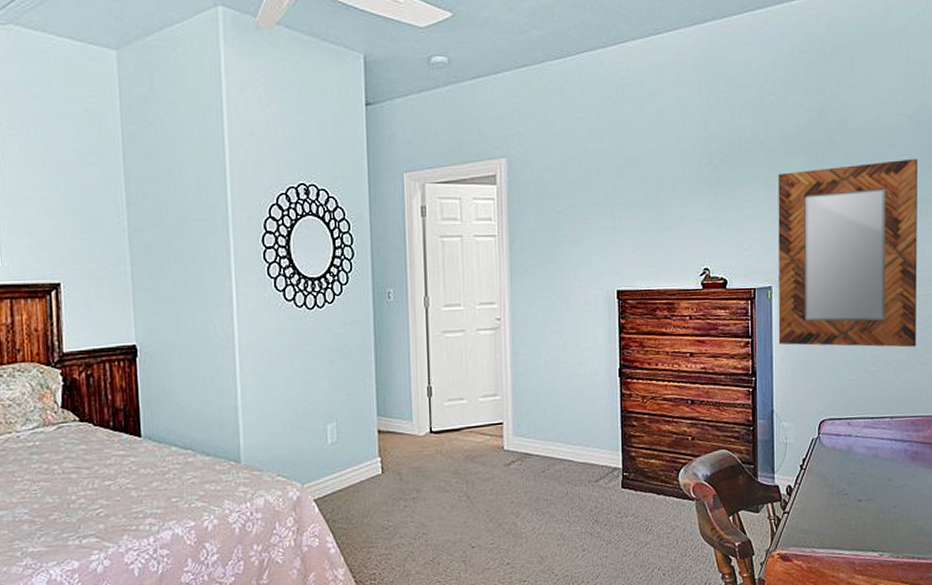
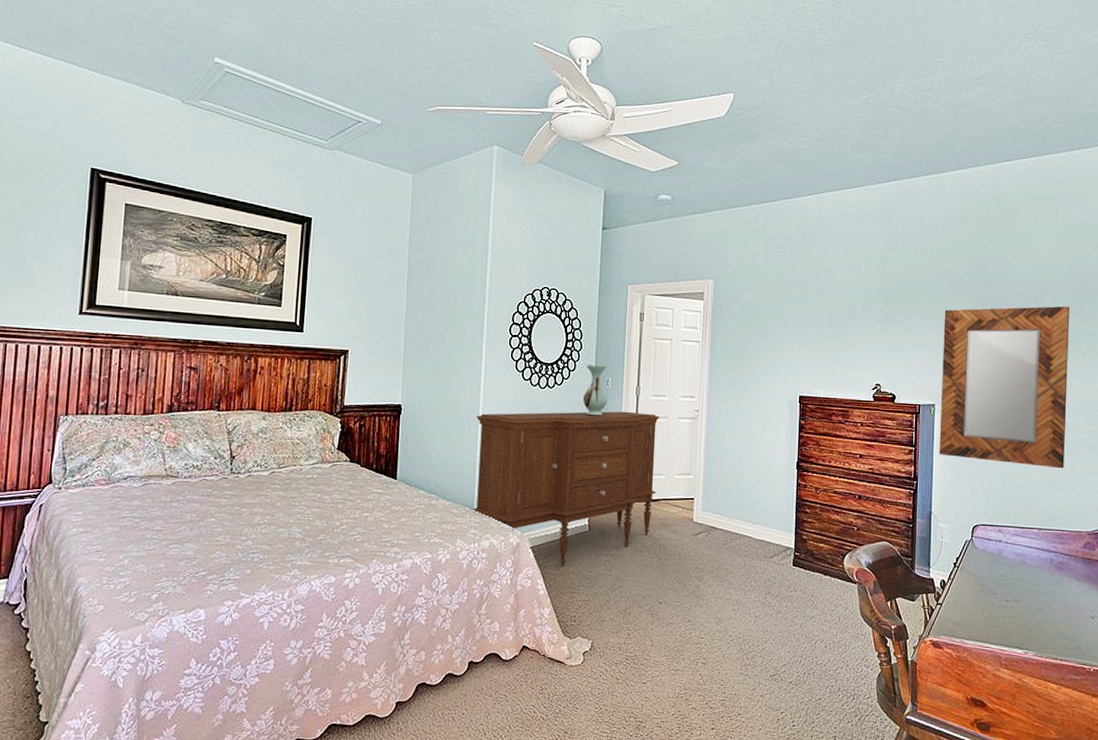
sideboard: none [232,327,459,518] -> present [471,411,660,566]
decorative vase: none [360,274,390,338] -> present [582,365,607,417]

